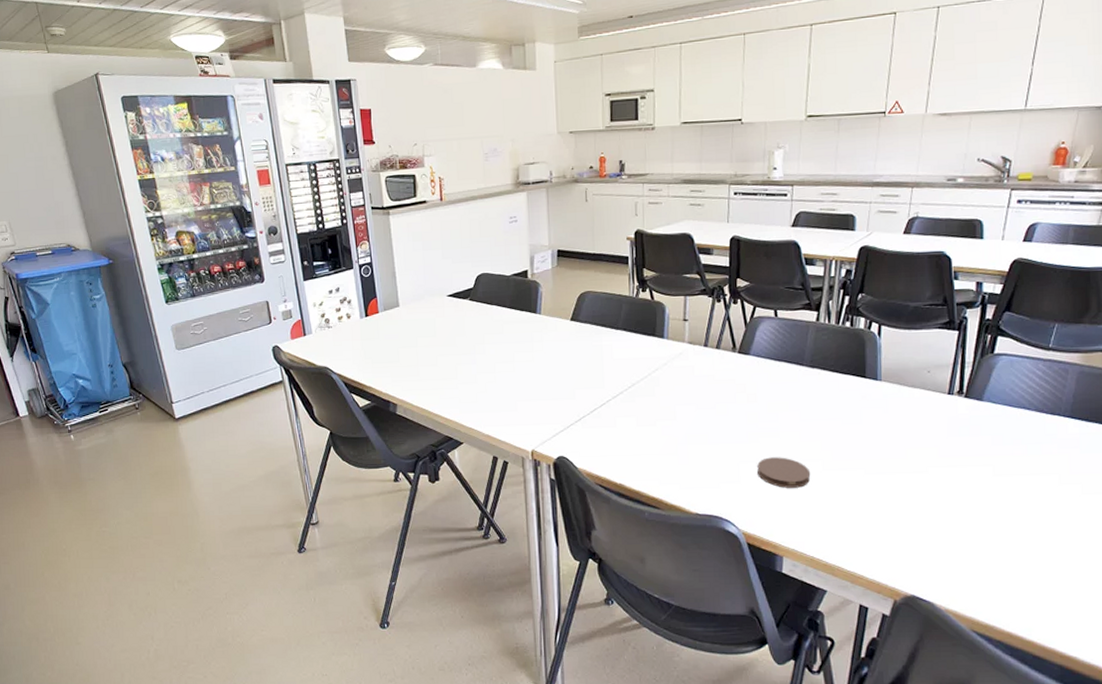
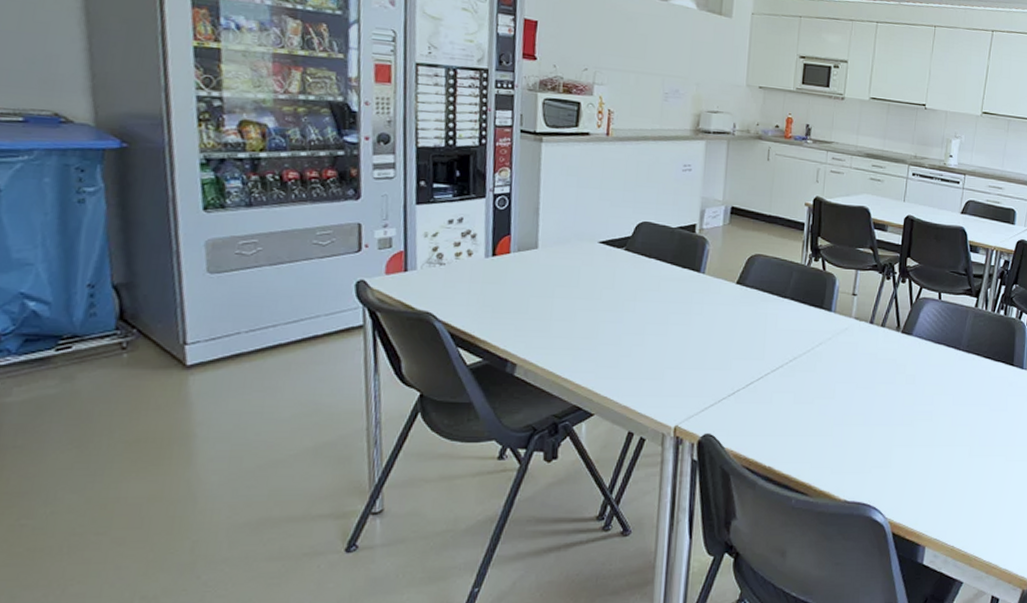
coaster: present [757,457,811,488] -> none [909,442,958,474]

